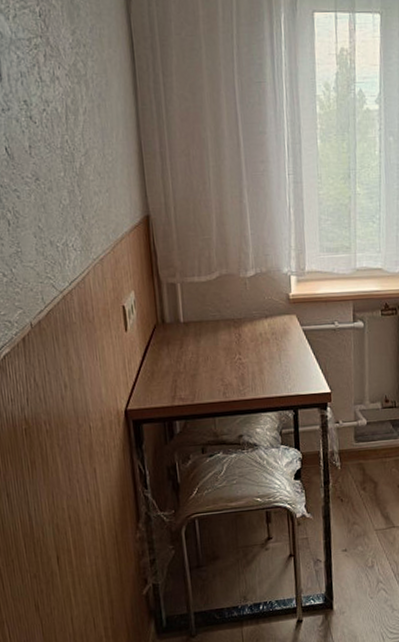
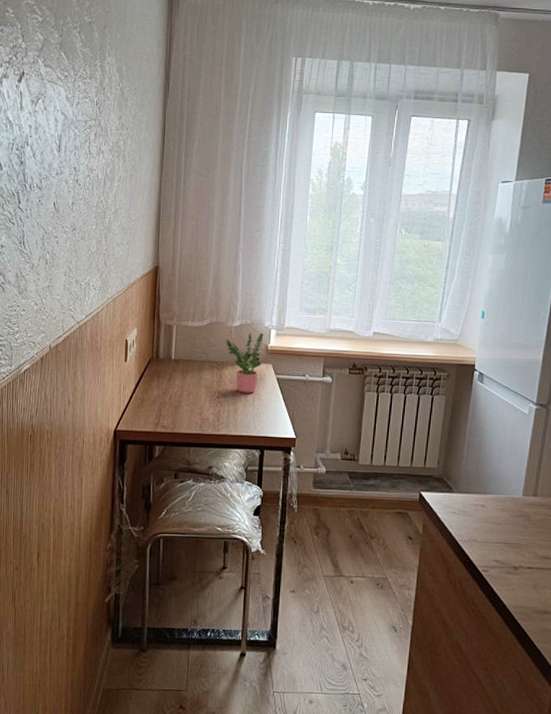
potted plant: none [241,280,284,351] -> present [226,332,264,393]

